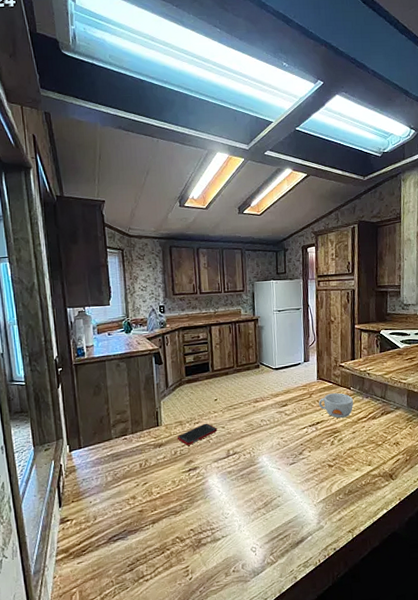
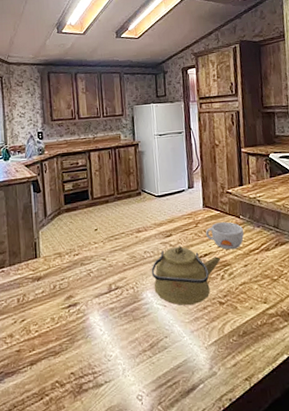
cell phone: present [177,423,218,446] -> none [56,255,98,279]
kettle: none [267,415,332,468] -> present [151,246,221,306]

